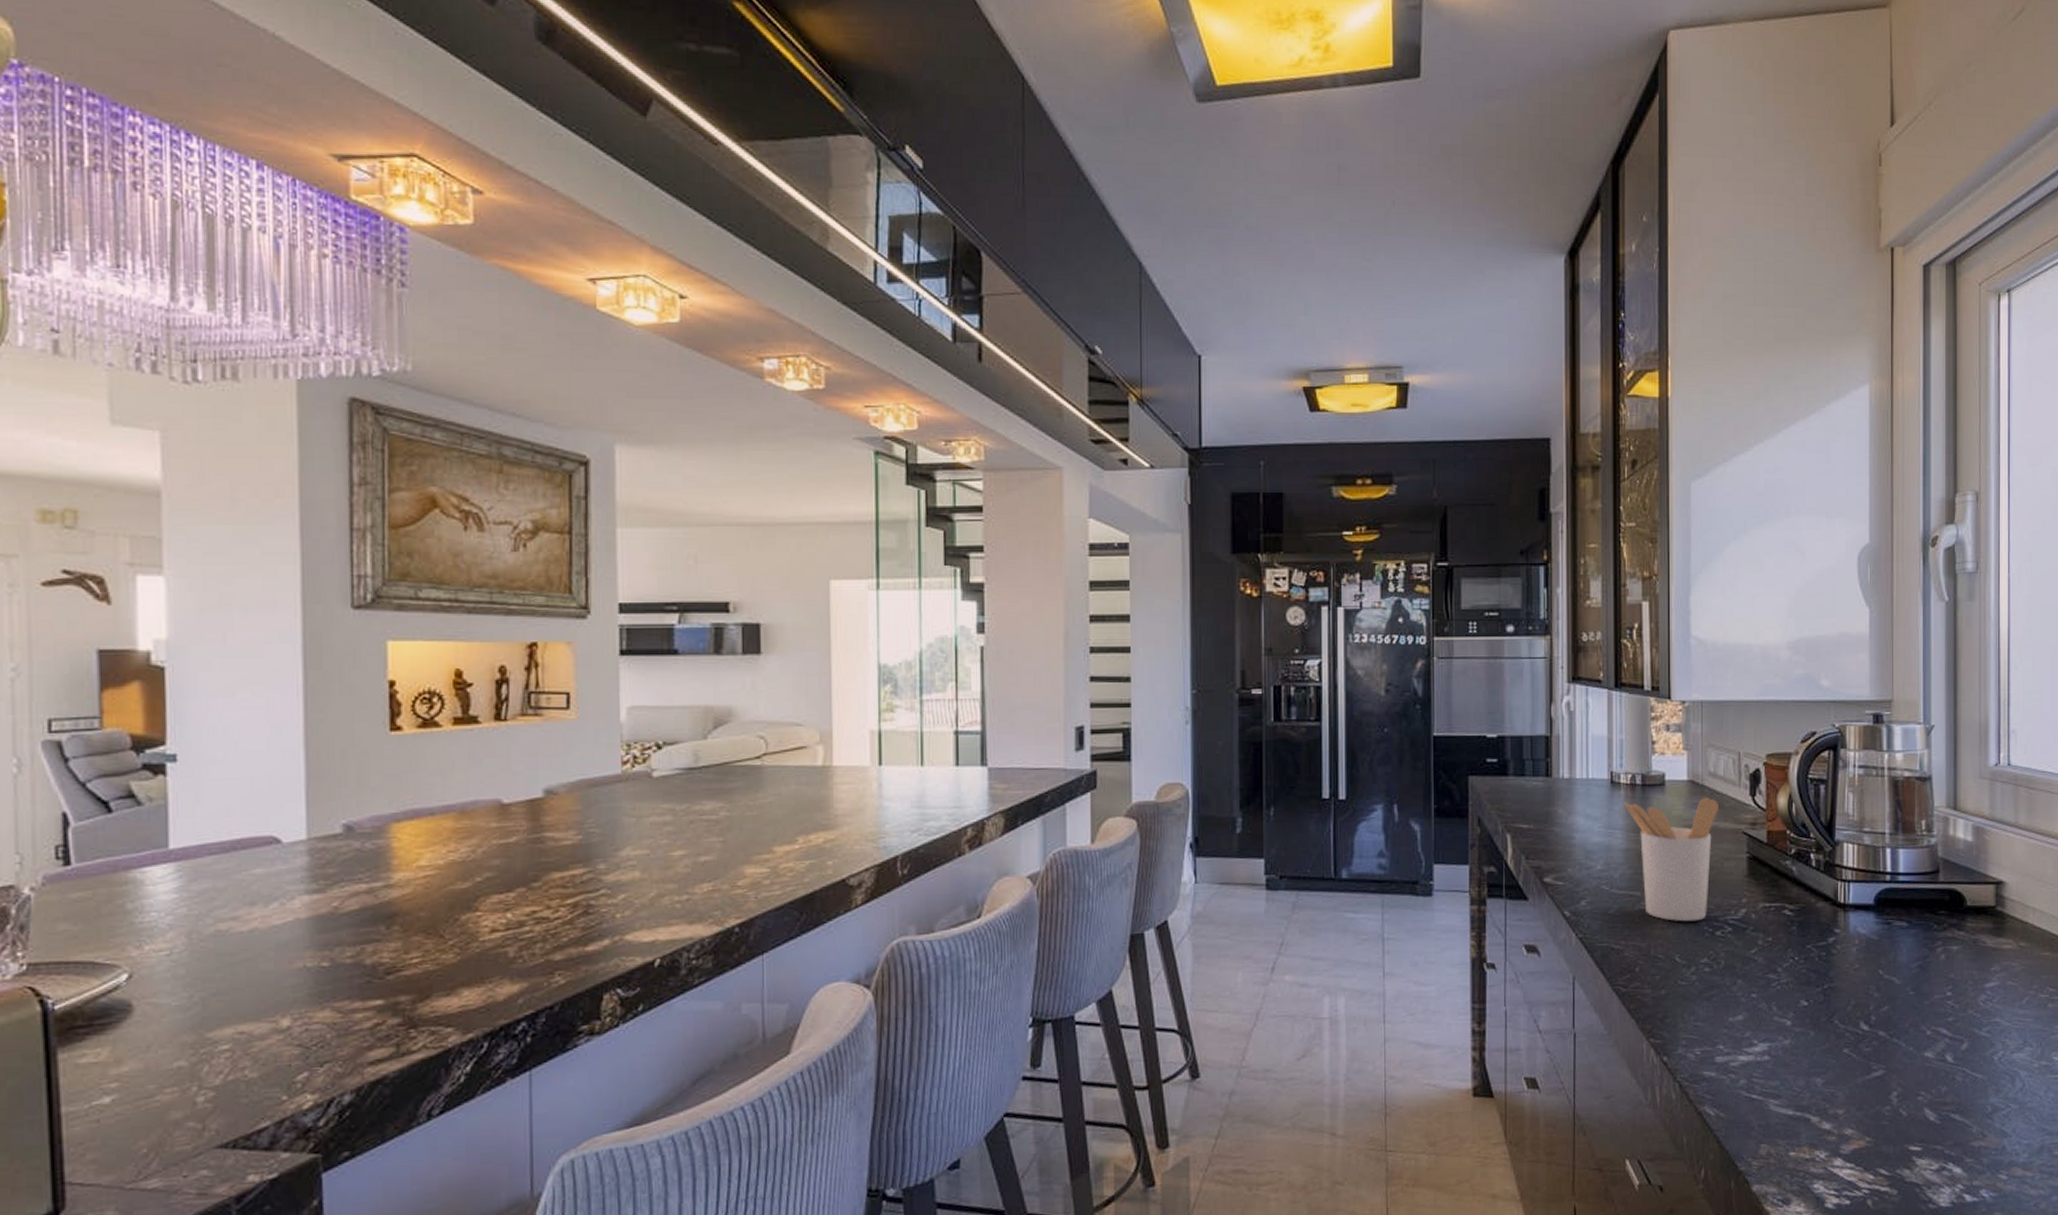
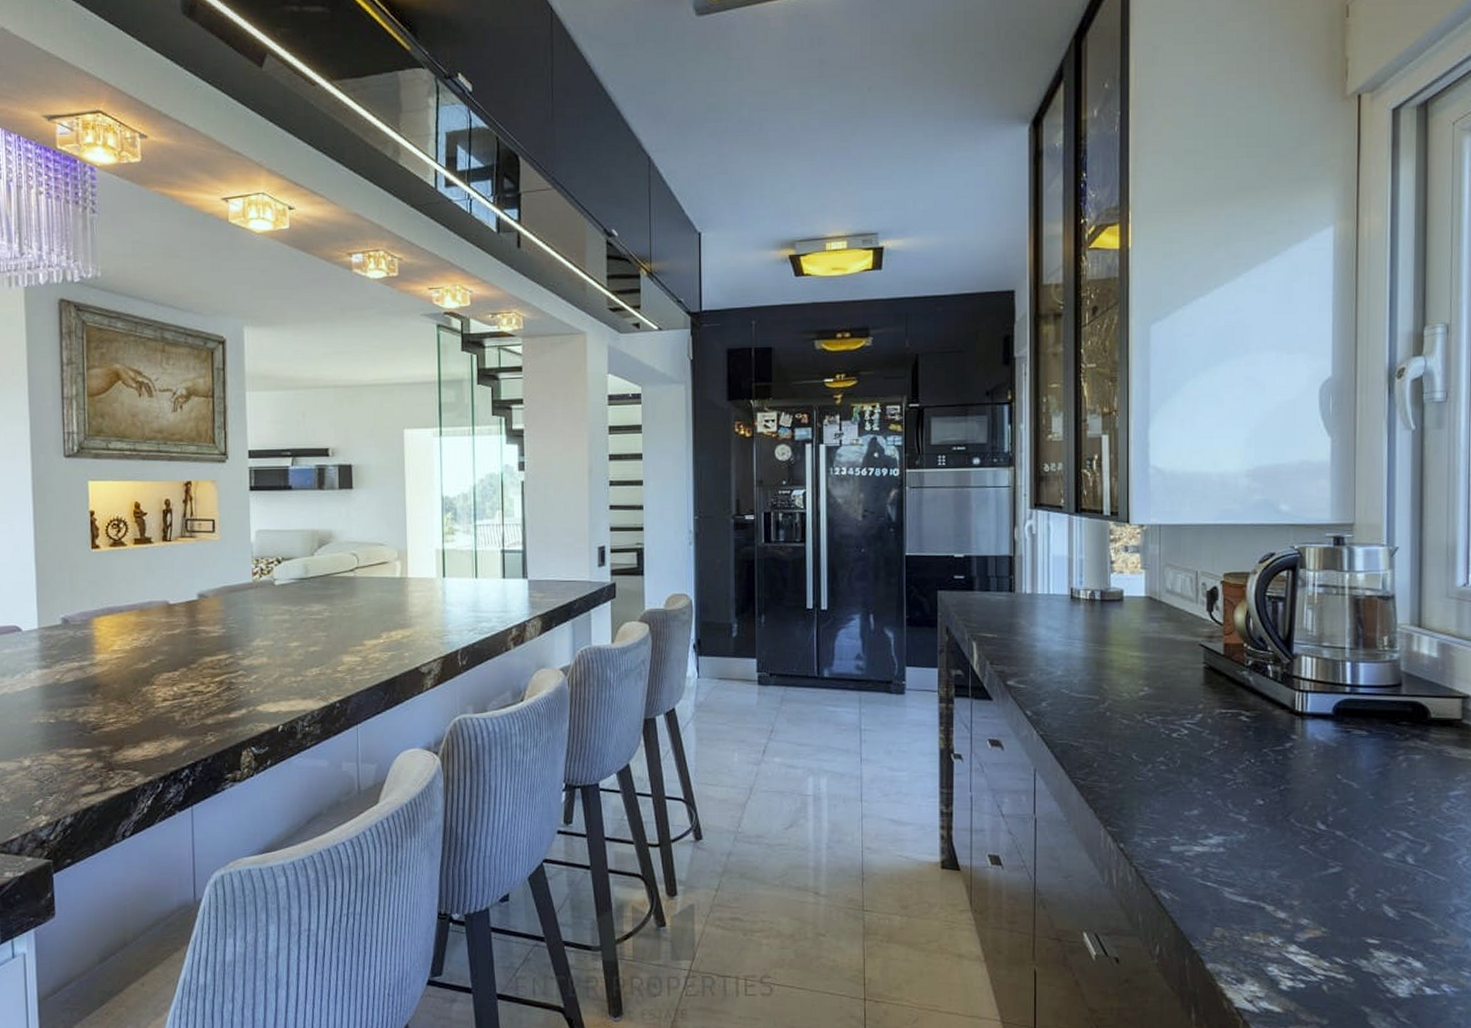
utensil holder: present [1623,797,1718,922] -> none [1082,611,1176,724]

